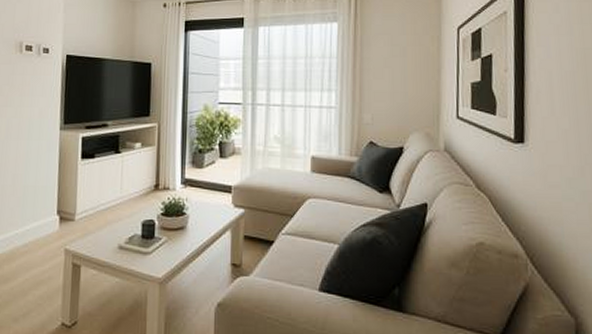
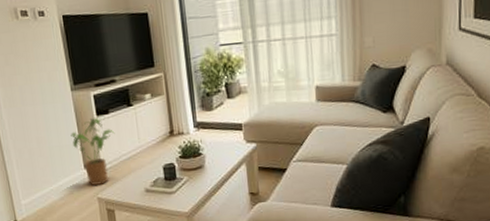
house plant: none [50,160,97,234] -> present [70,117,115,185]

